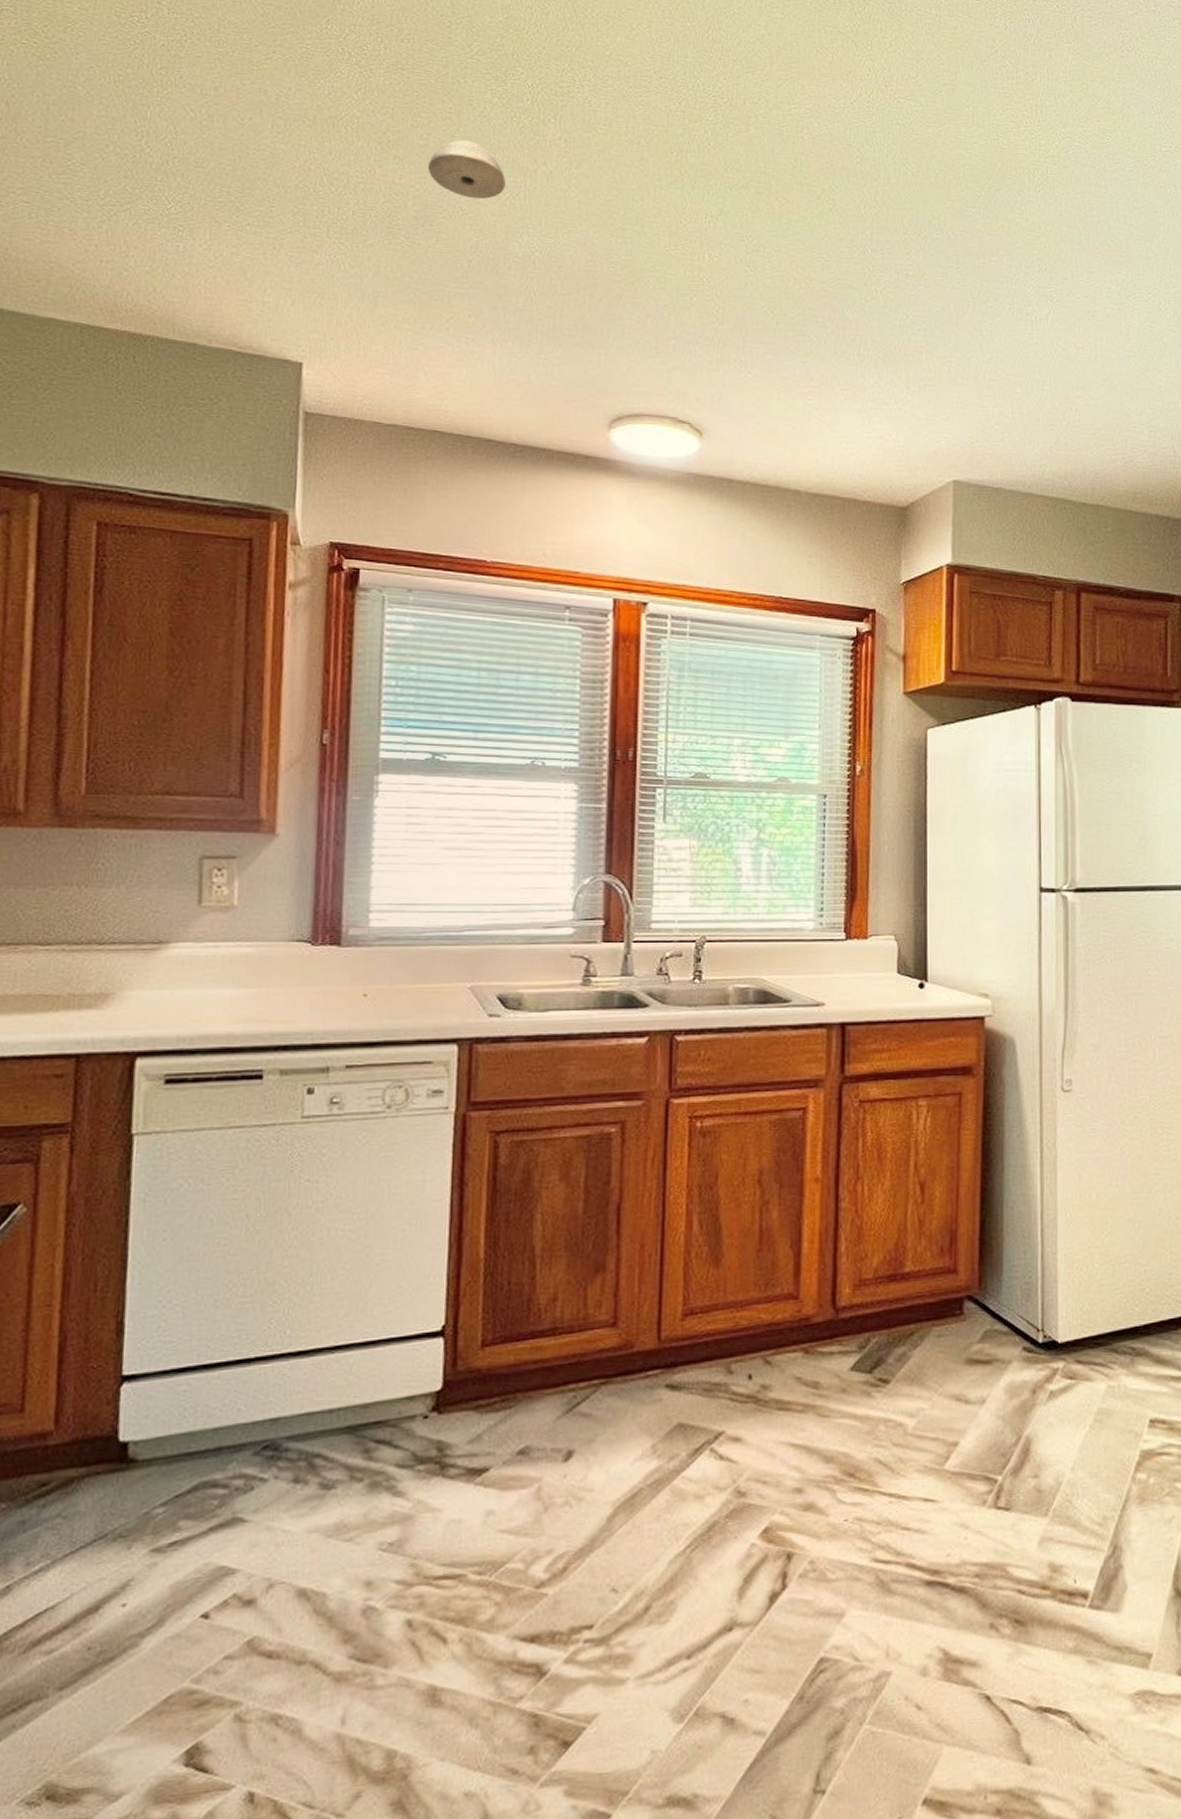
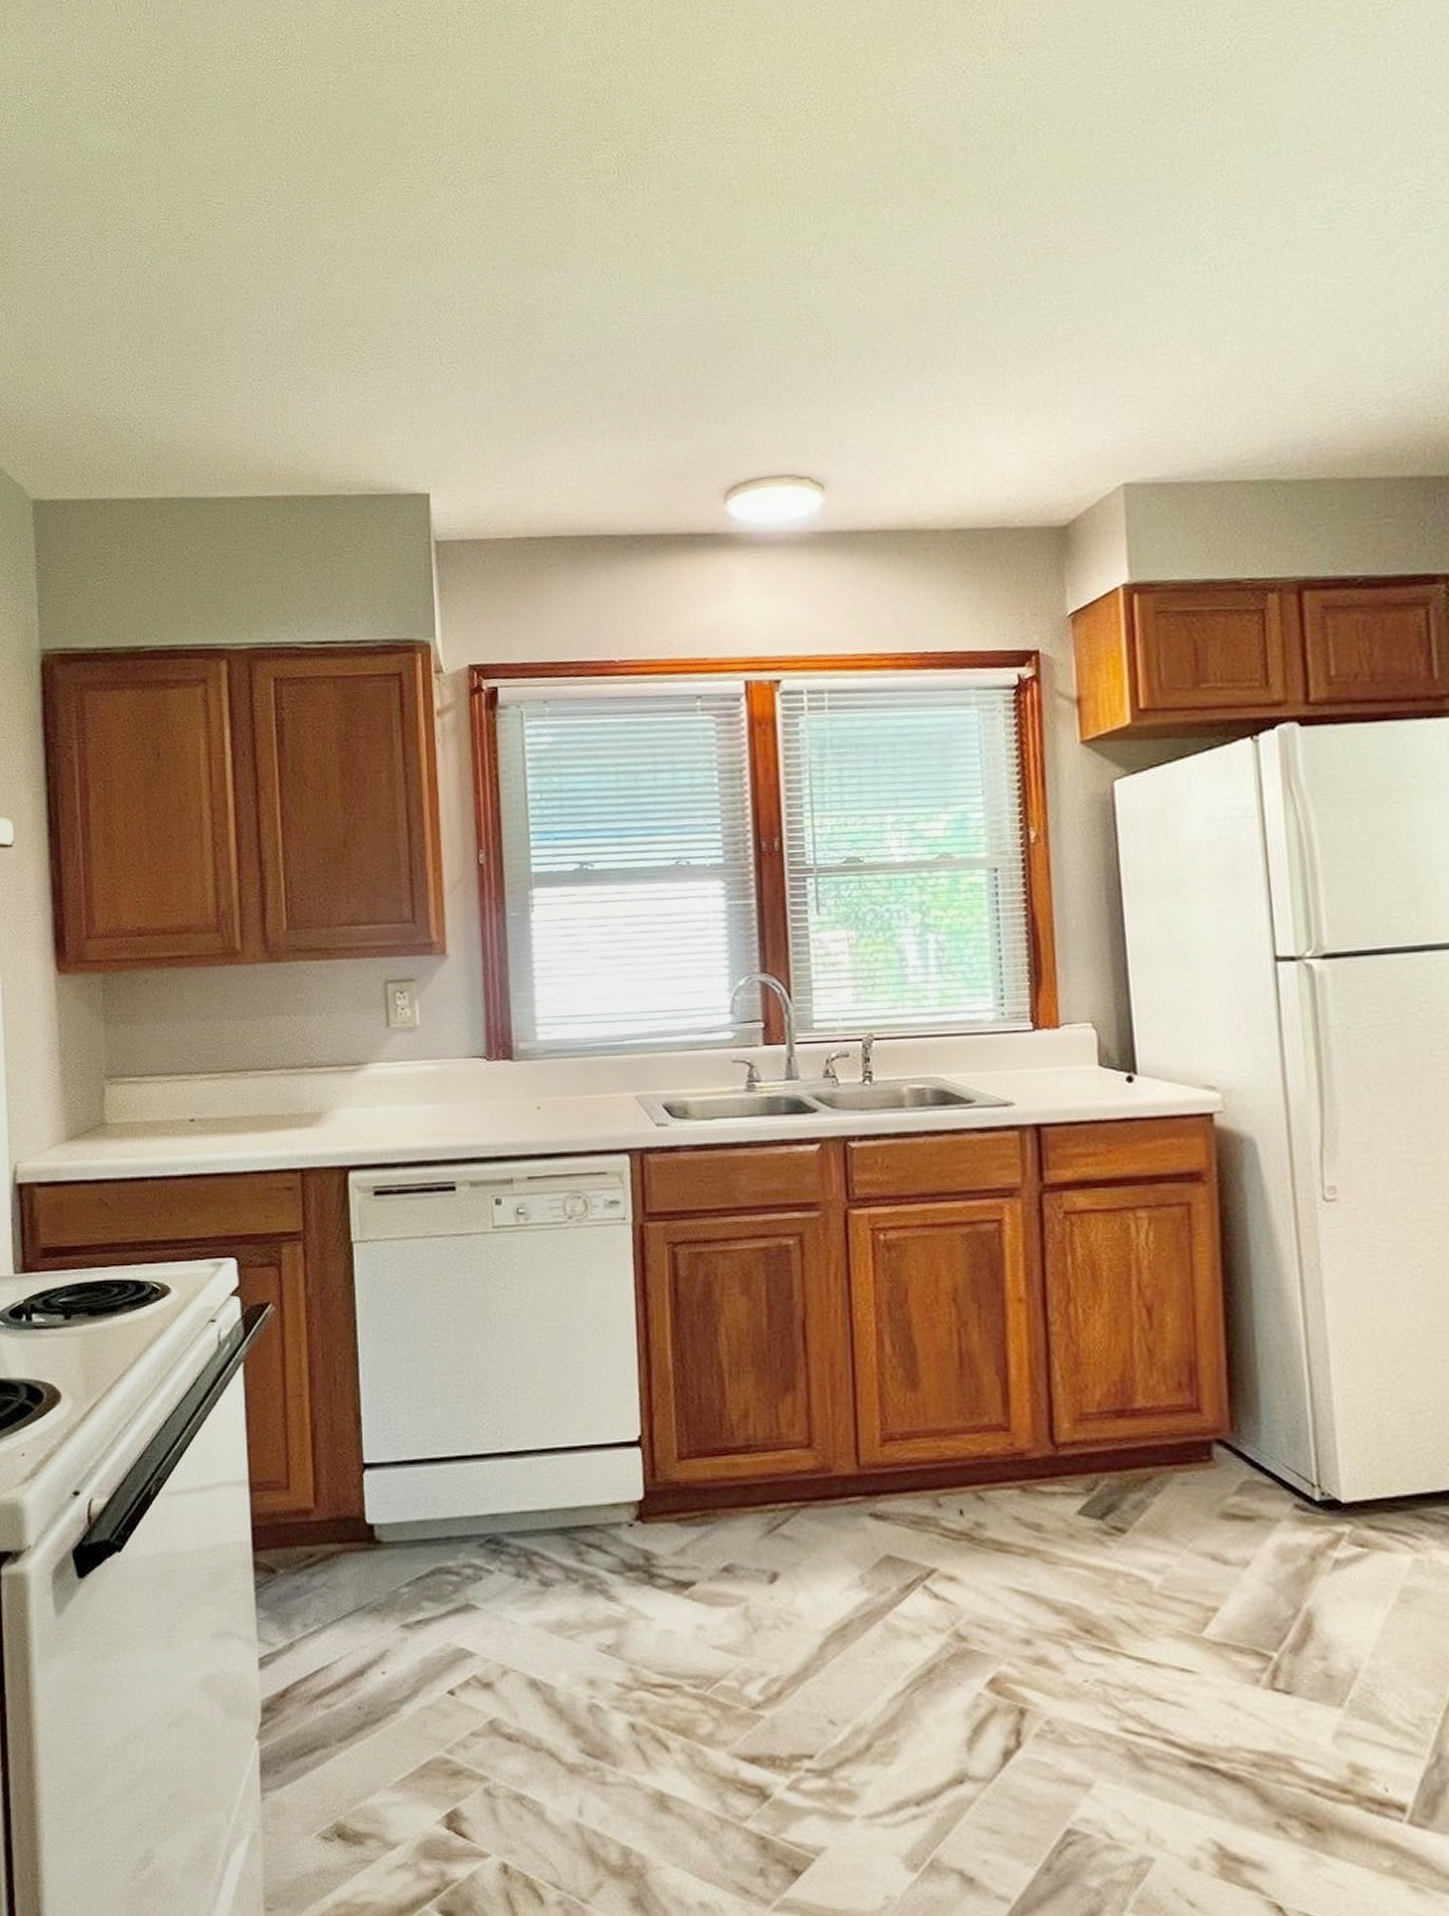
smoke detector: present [428,140,506,200] -> none [525,231,600,291]

